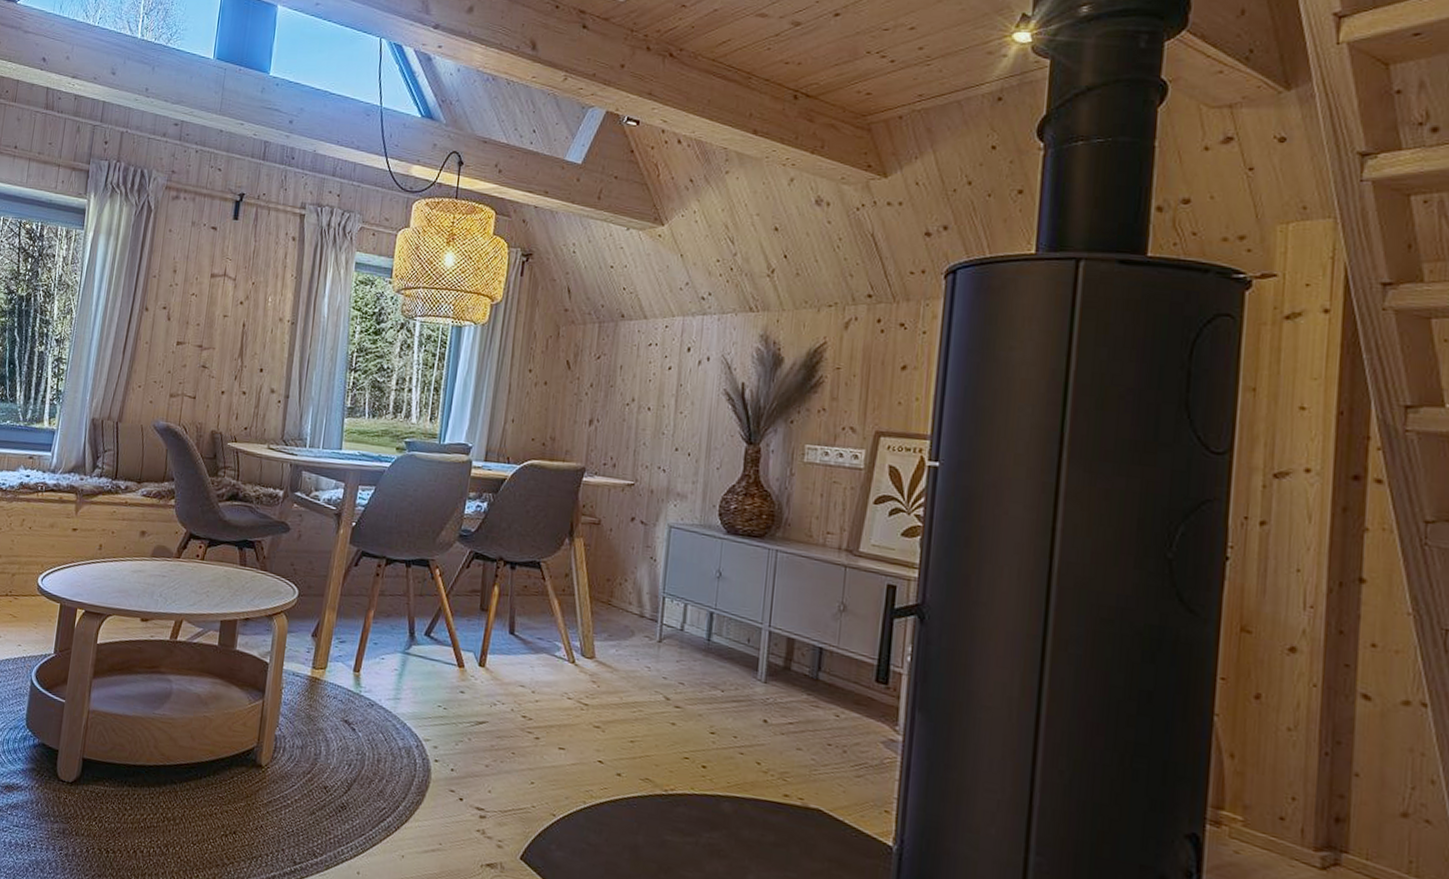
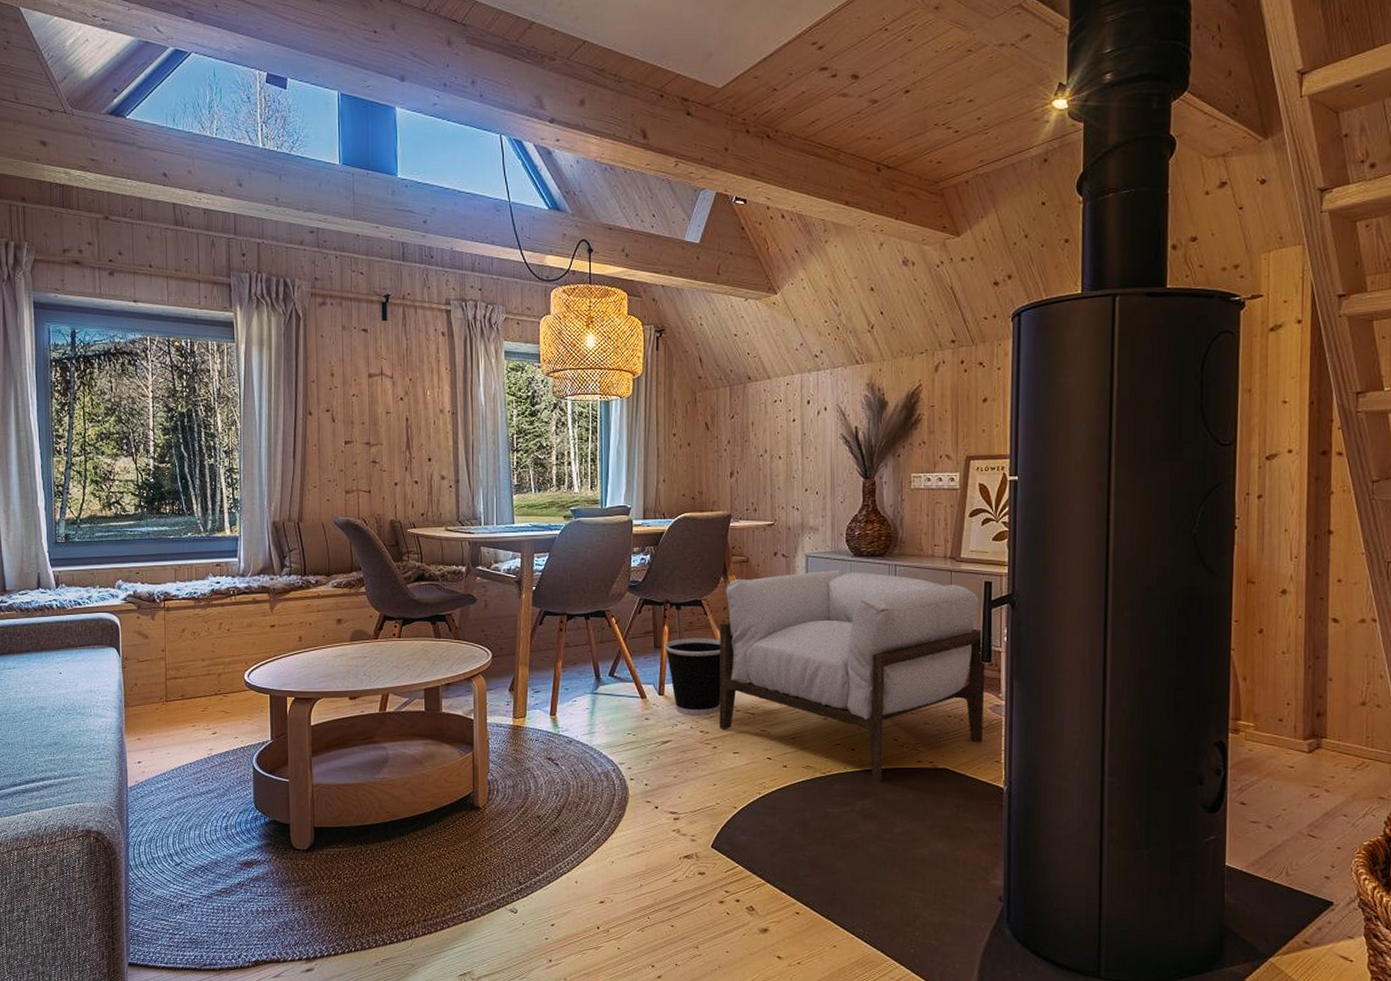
wastebasket: none [492,603,558,698] -> present [665,638,721,716]
armchair: none [545,542,881,815] -> present [719,569,985,783]

